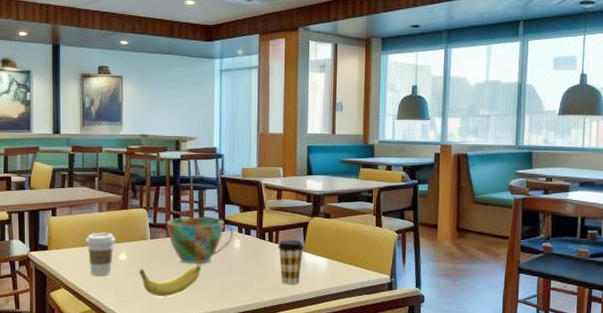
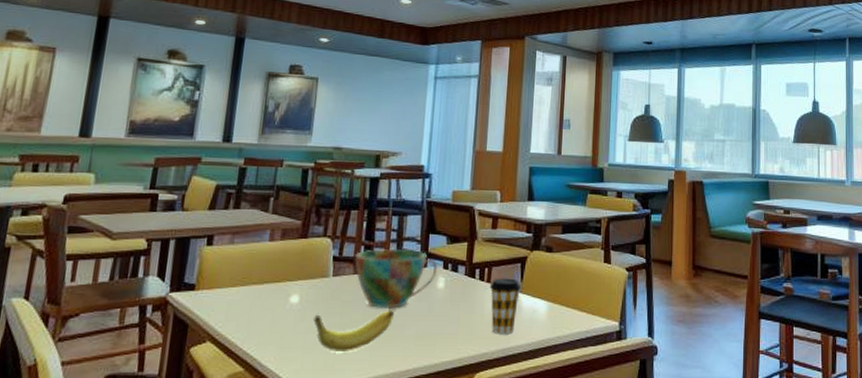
coffee cup: present [85,232,115,276] -> none [247,267,288,325]

